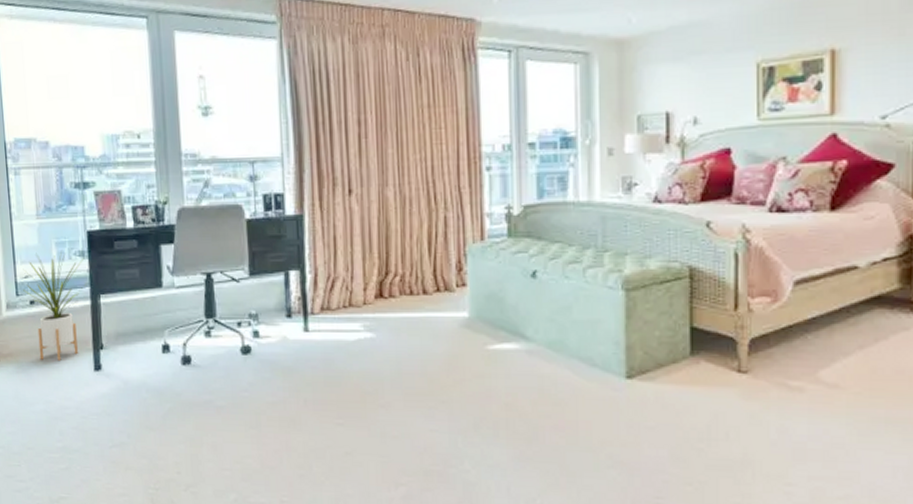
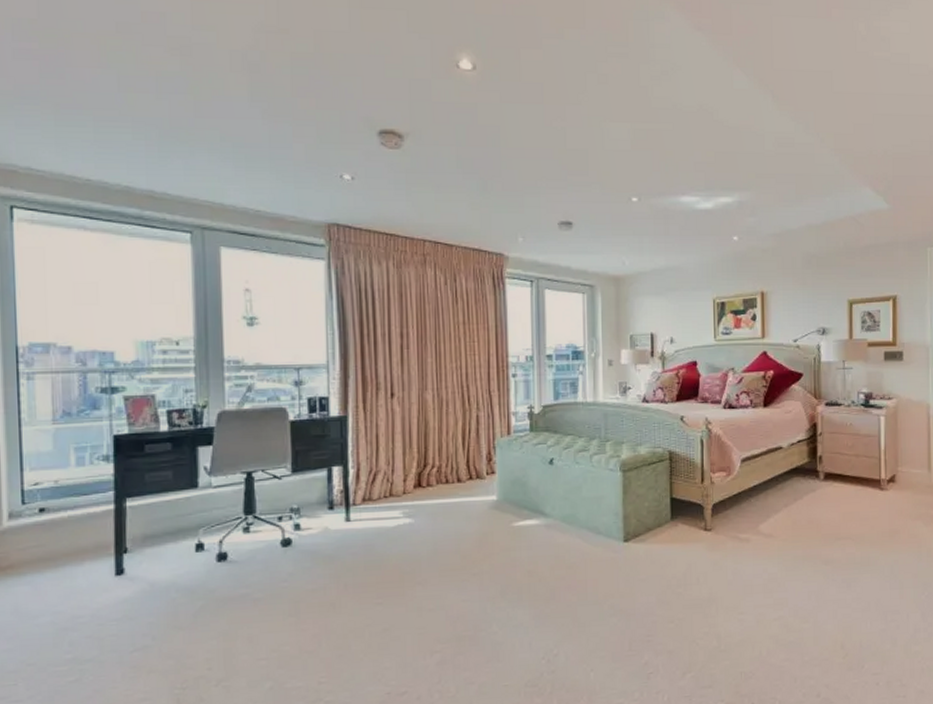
house plant: present [23,251,86,360] -> none [31,456,110,569]

